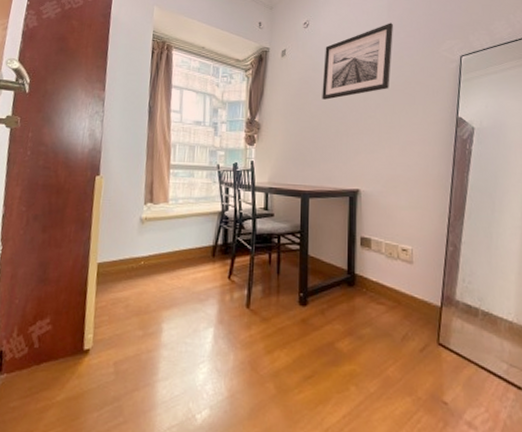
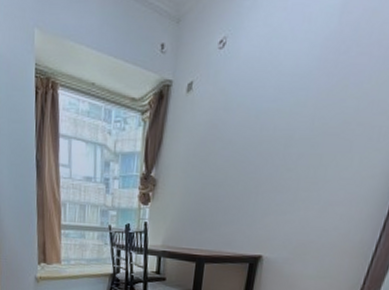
wall art: present [322,23,393,100] -> none [231,33,344,149]

